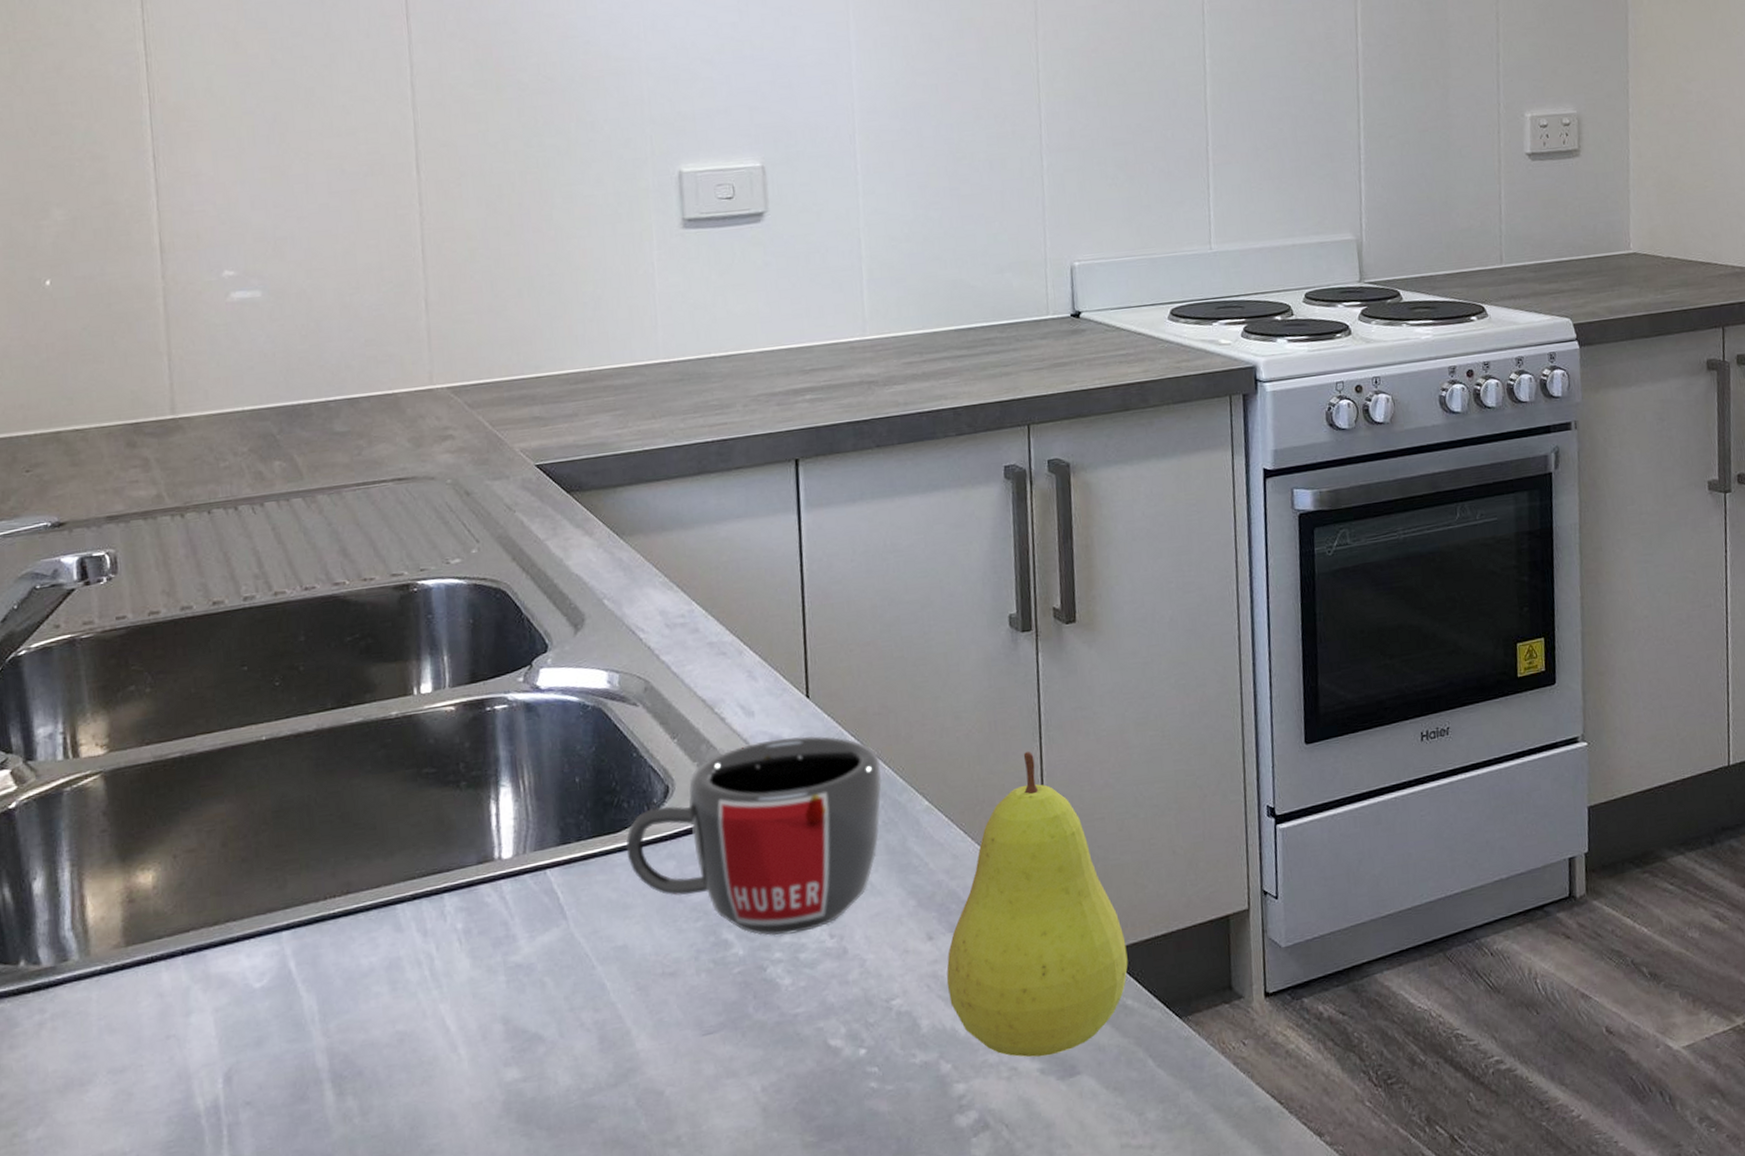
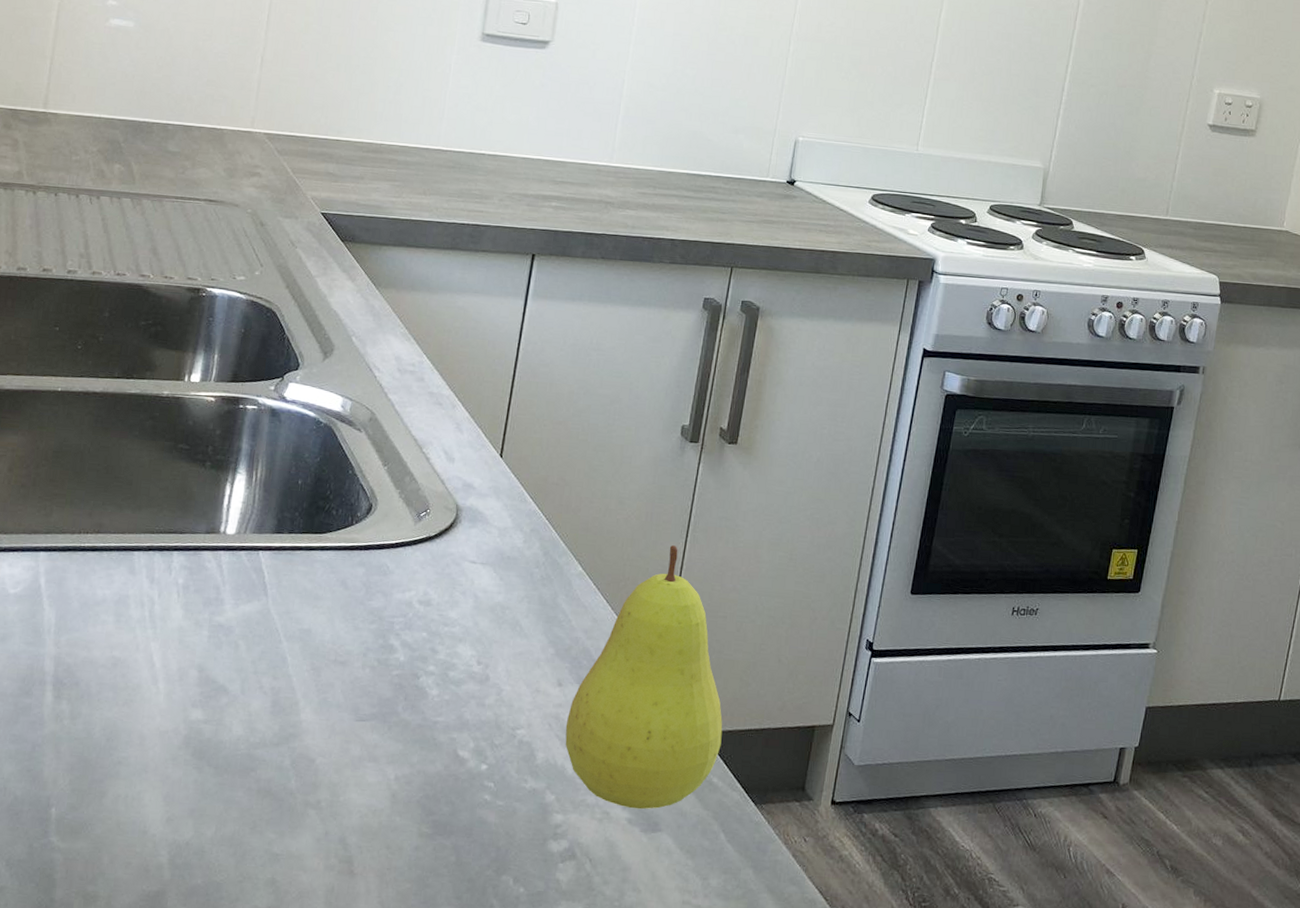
mug: present [626,735,882,936] -> none [326,485,550,654]

